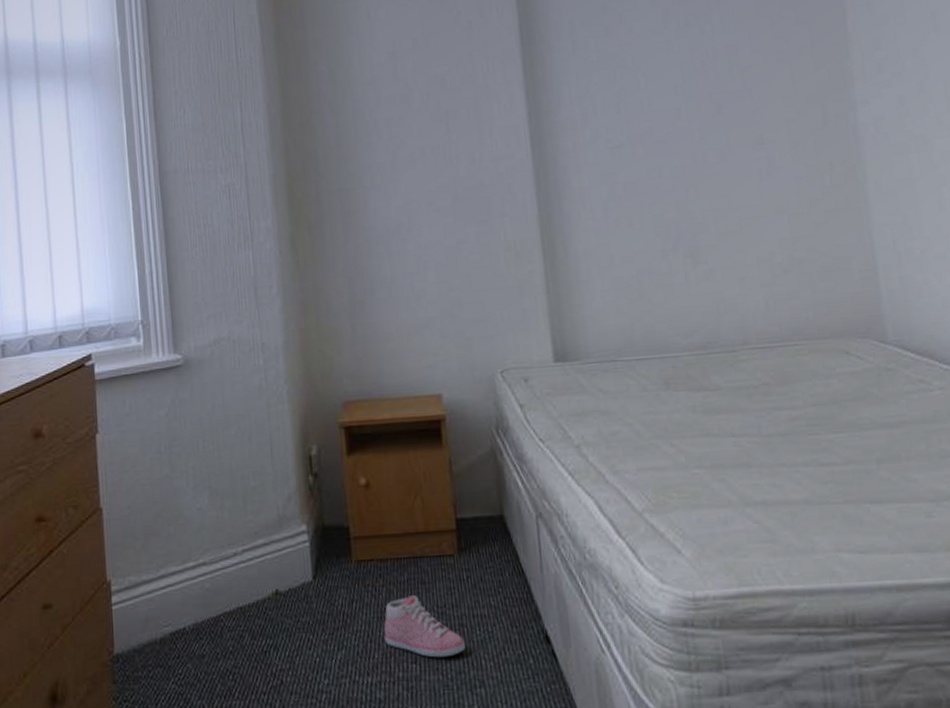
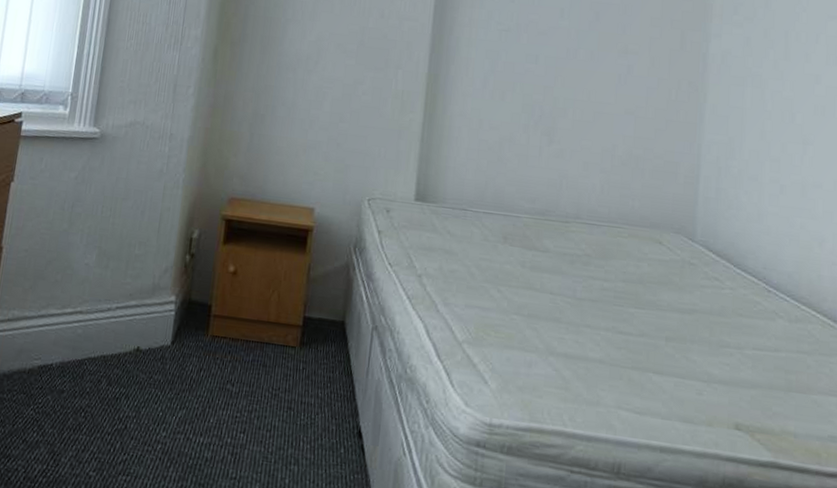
sneaker: present [383,595,465,658] -> none [221,374,289,434]

